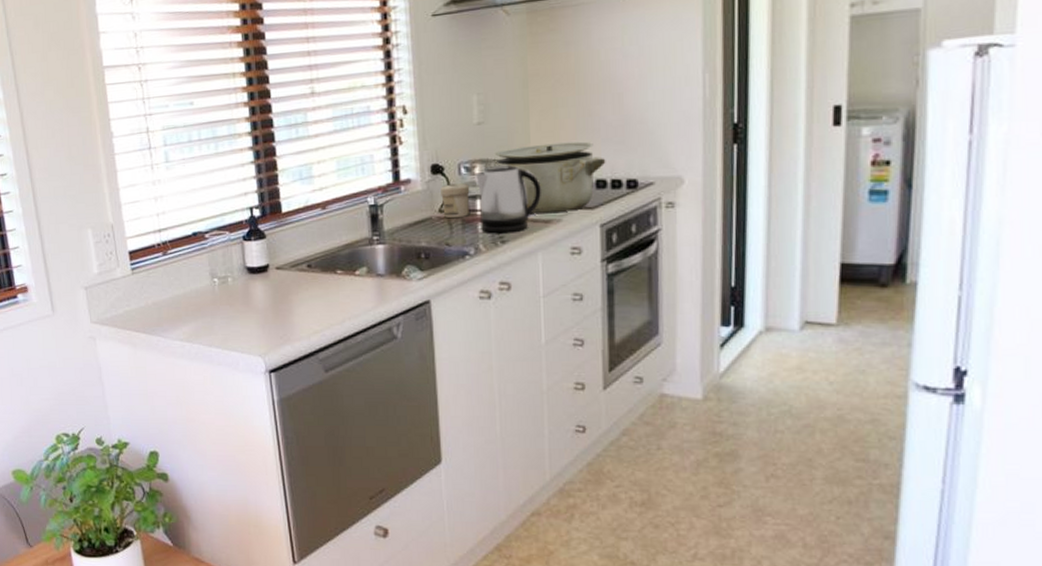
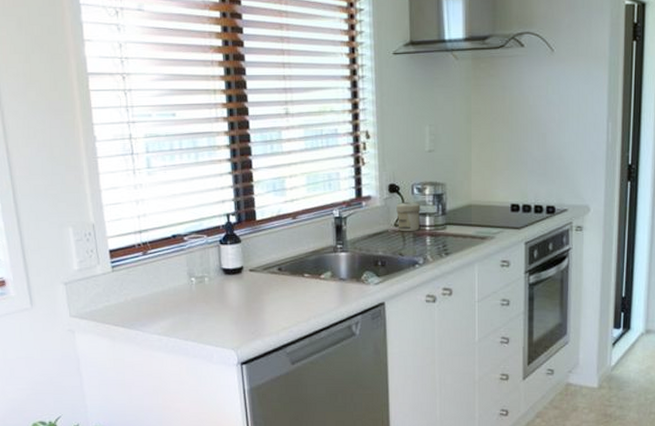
kettle: present [476,164,542,233] -> none [426,187,480,246]
saucepan: present [488,141,606,215] -> none [437,172,531,232]

